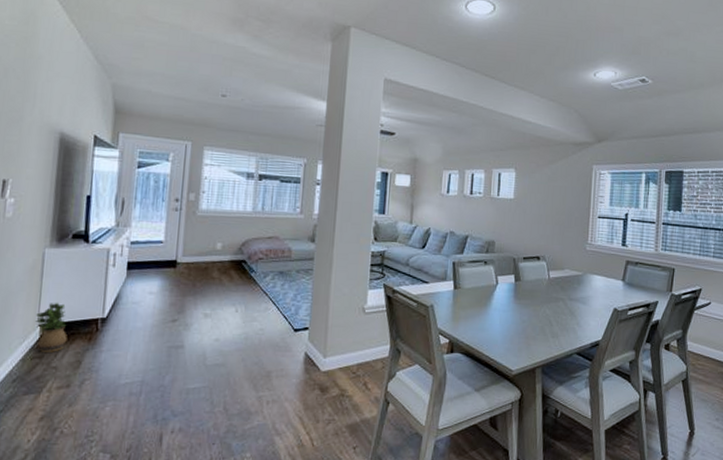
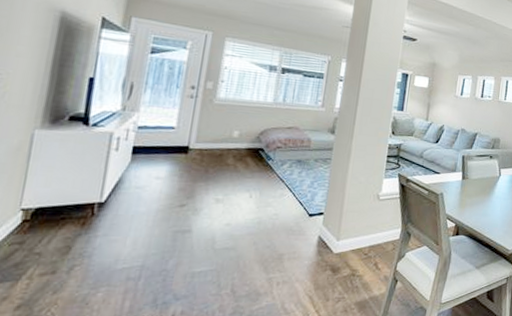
potted plant: present [36,302,67,352] -> none [18,185,56,238]

